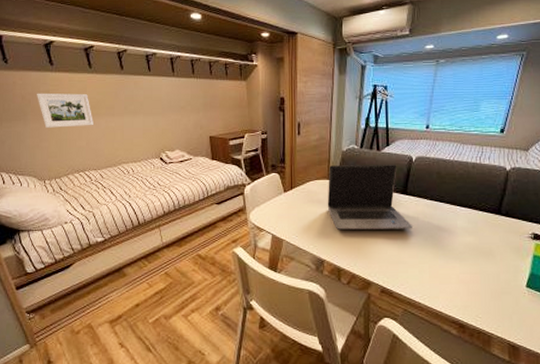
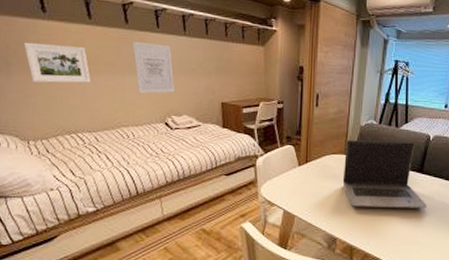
wall art: none [128,85,167,133] -> present [132,41,175,94]

